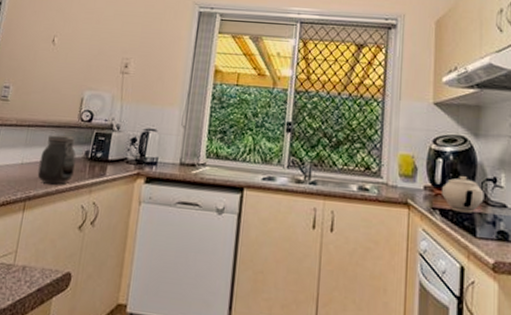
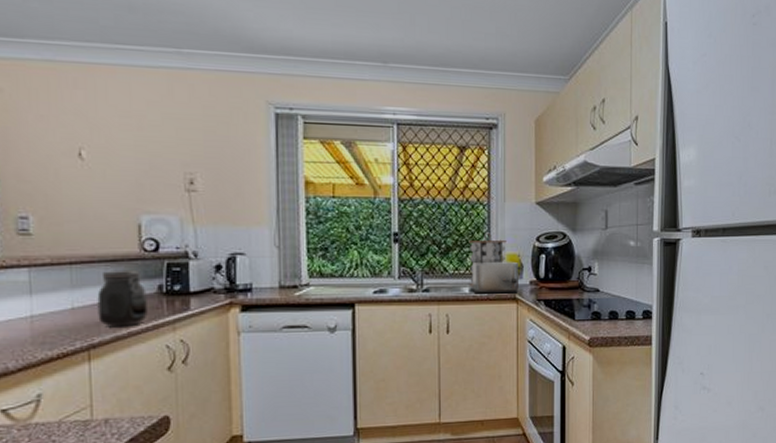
spice rack: none [357,129,400,185] -> present [468,232,506,287]
toaster: none [361,158,415,199] -> present [473,261,521,295]
teapot: present [442,175,484,214] -> none [546,267,581,300]

